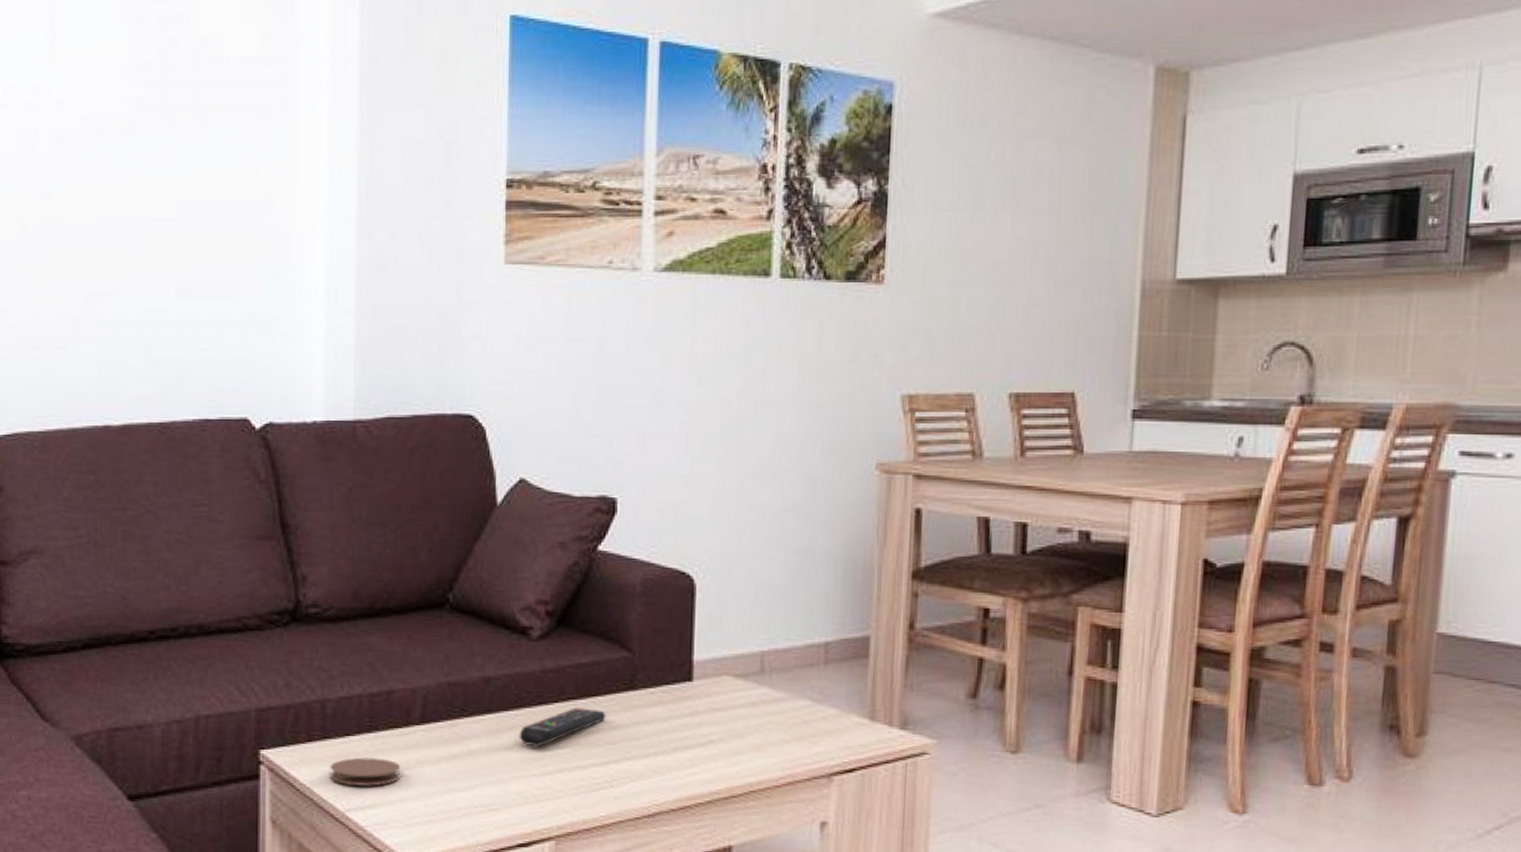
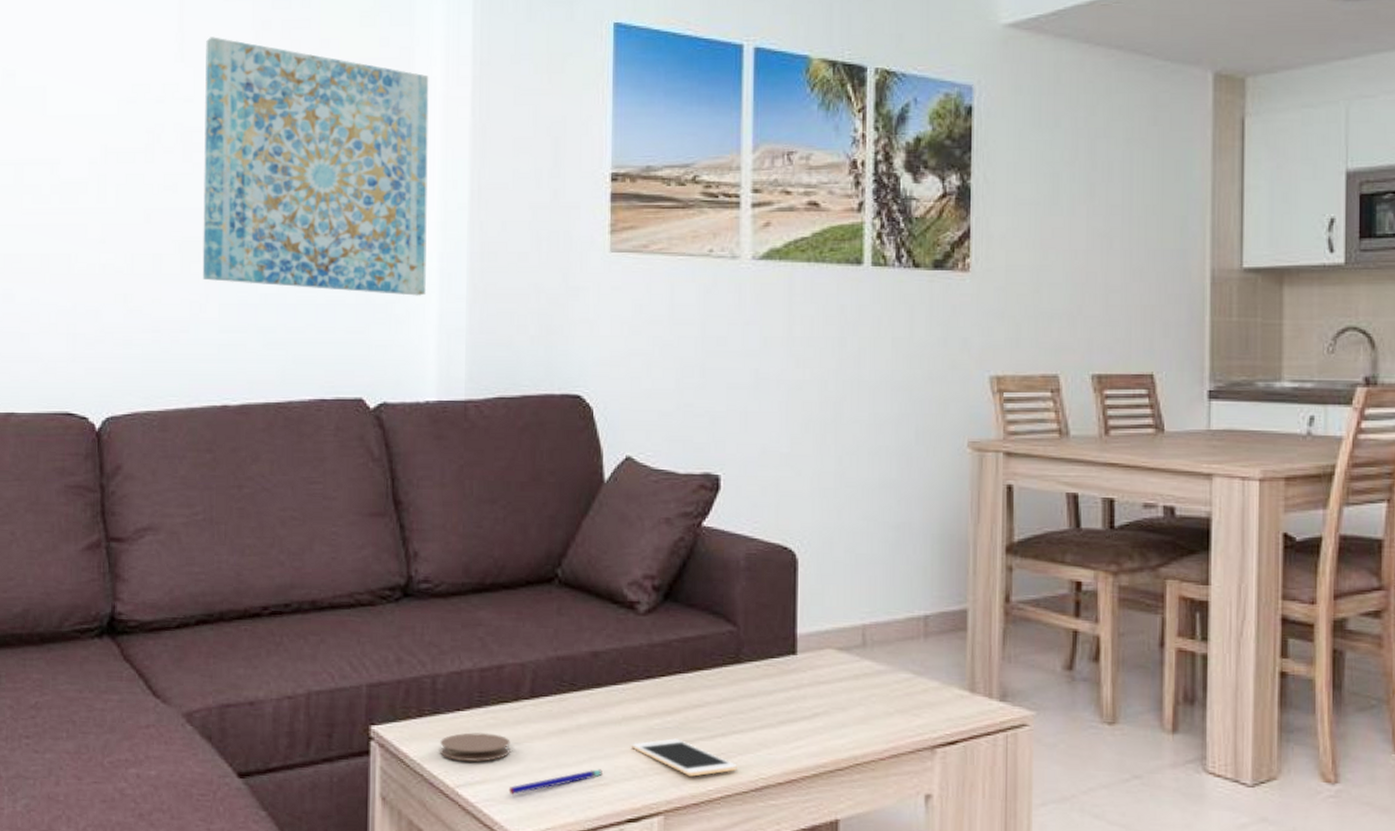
wall art: none [79,34,314,311] -> present [202,37,429,296]
pen: none [399,794,493,819] -> present [508,769,602,795]
remote control: present [519,708,606,747] -> none [627,681,713,721]
cell phone: none [523,764,630,803] -> present [632,738,737,777]

